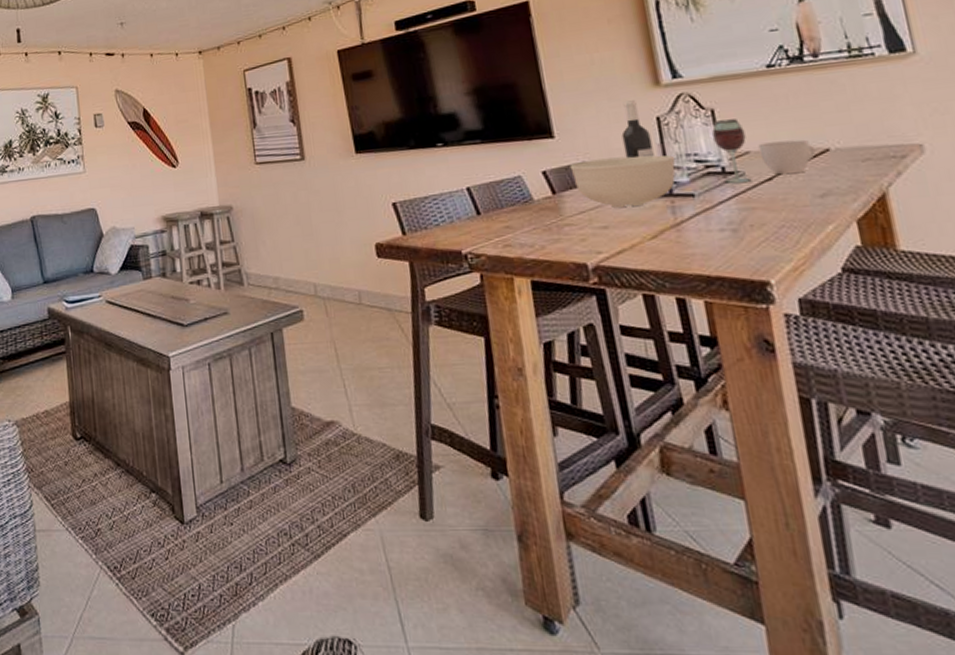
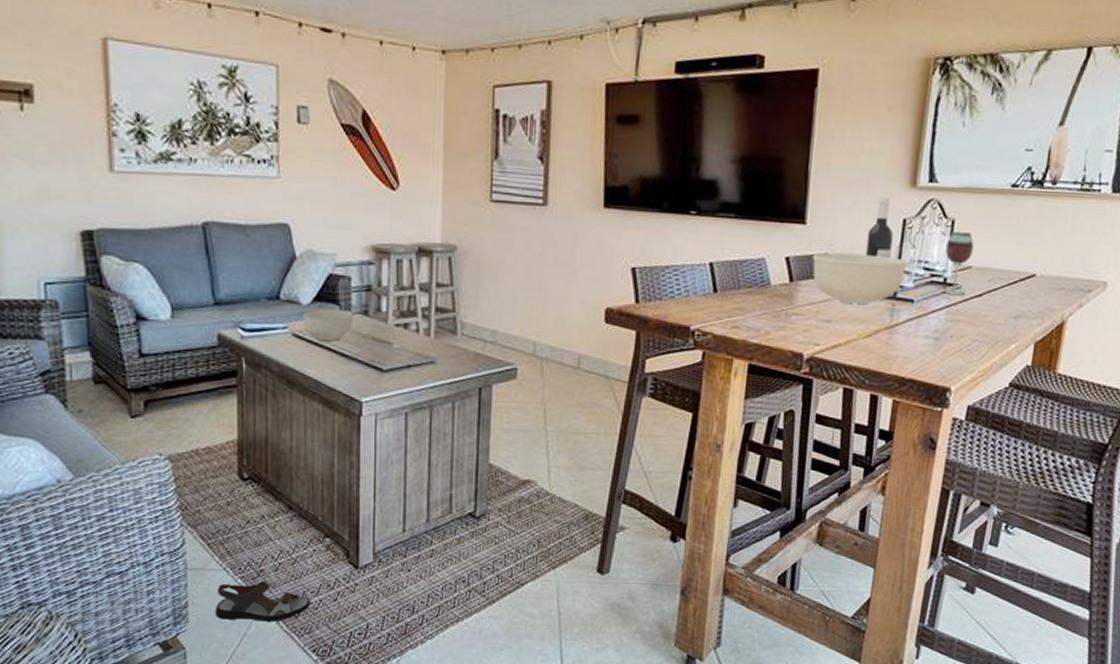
sandal: none [61,540,145,584] -> present [214,581,311,622]
bowl: none [112,274,155,305] -> present [302,308,354,342]
cup: present [758,139,816,175] -> none [979,260,1025,294]

